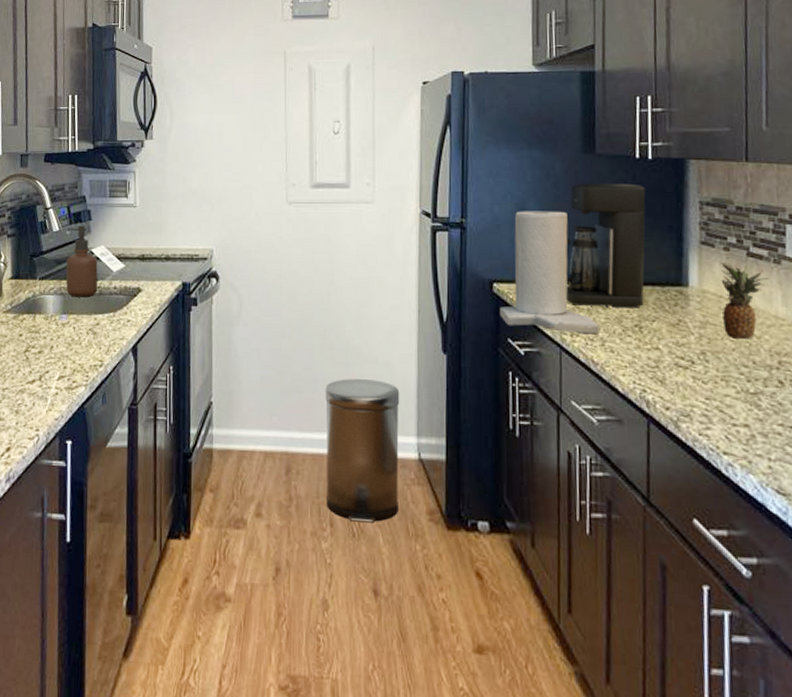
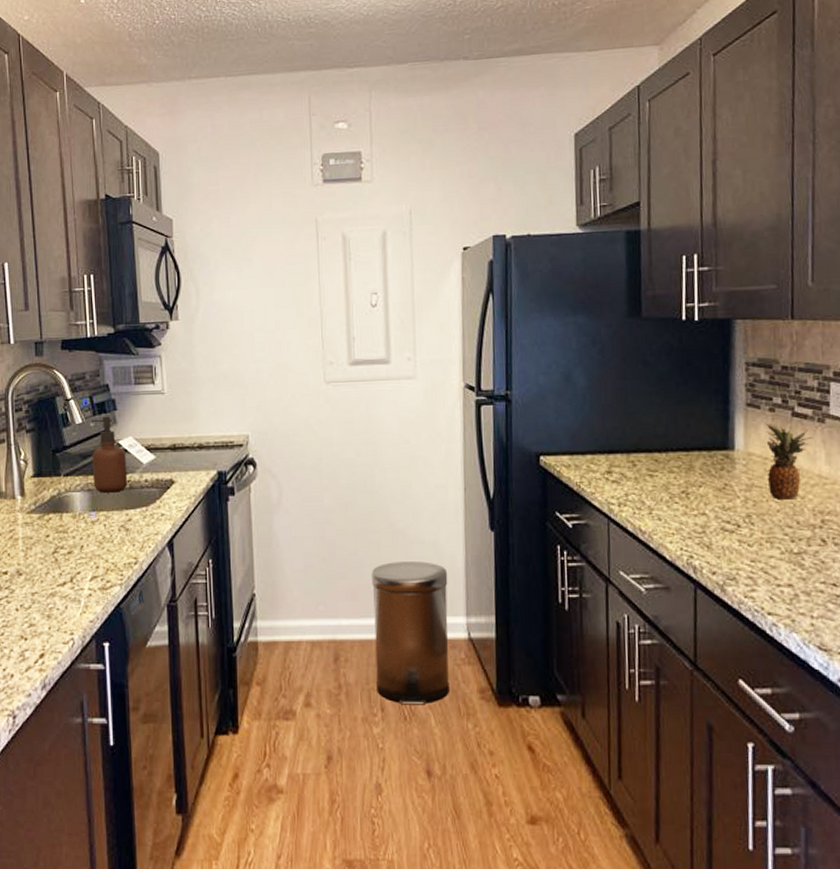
paper towel: present [499,211,599,335] -> none [546,378,647,503]
coffee maker: present [566,184,646,307] -> none [612,347,692,475]

